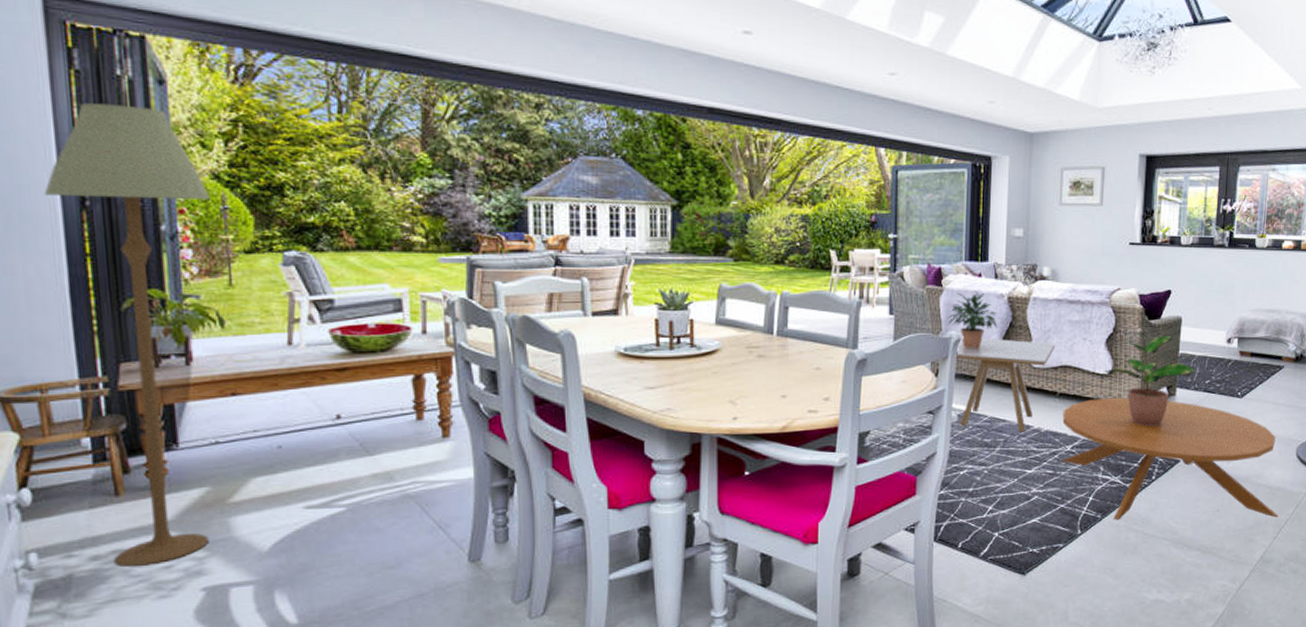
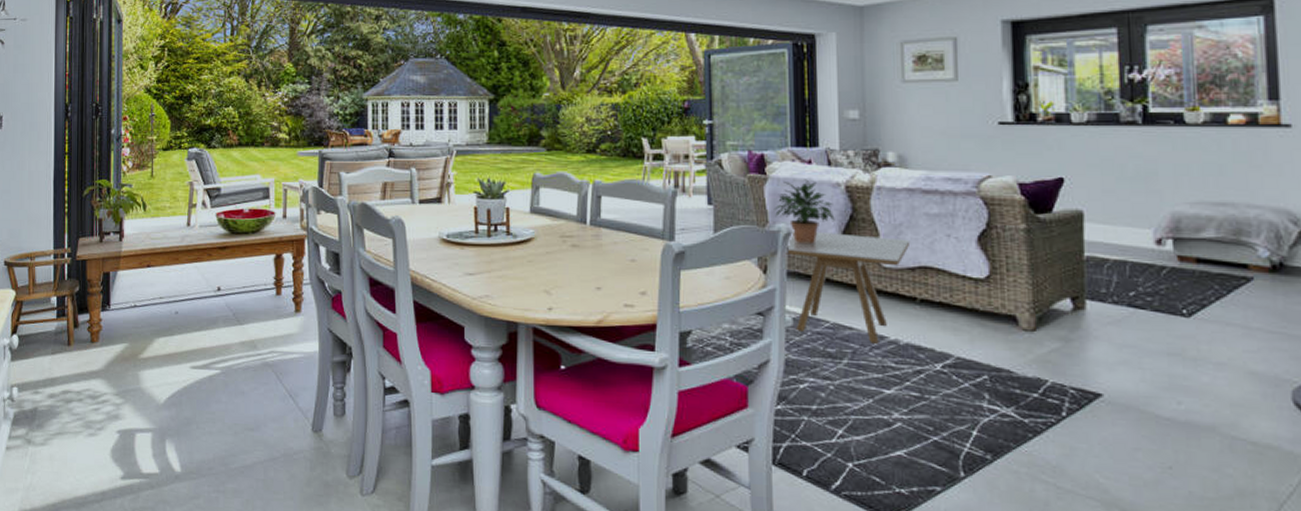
floor lamp: present [44,103,210,568] -> none [45,40,143,407]
coffee table: present [1062,397,1278,521] -> none [926,307,1274,488]
potted plant: present [1104,335,1196,427] -> none [979,233,1112,348]

